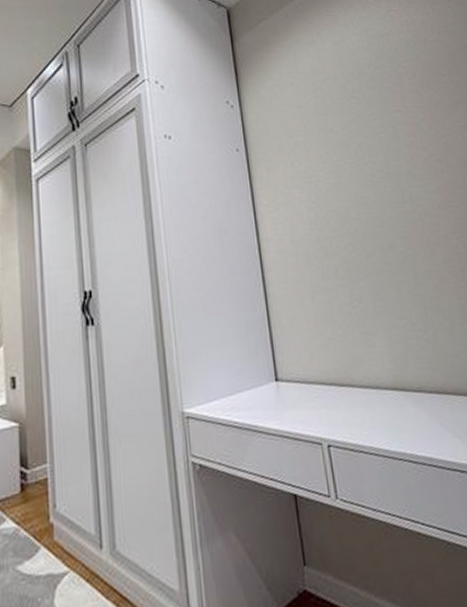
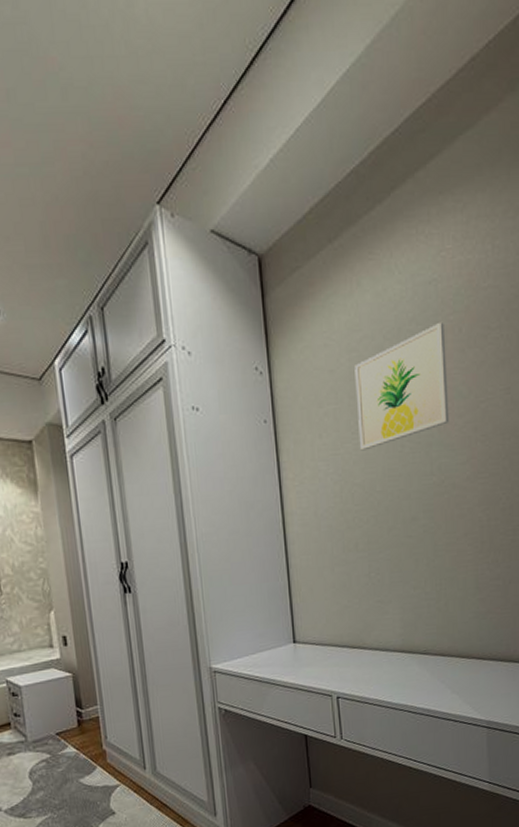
wall art: none [321,67,414,179] -> present [355,322,449,451]

